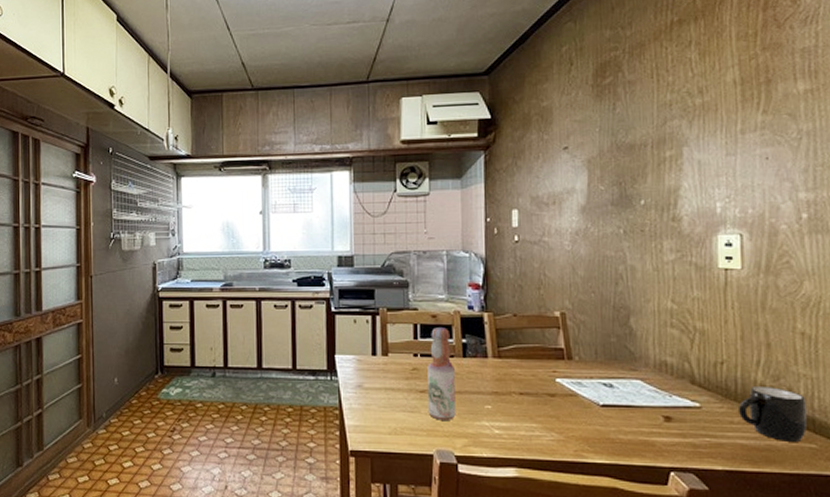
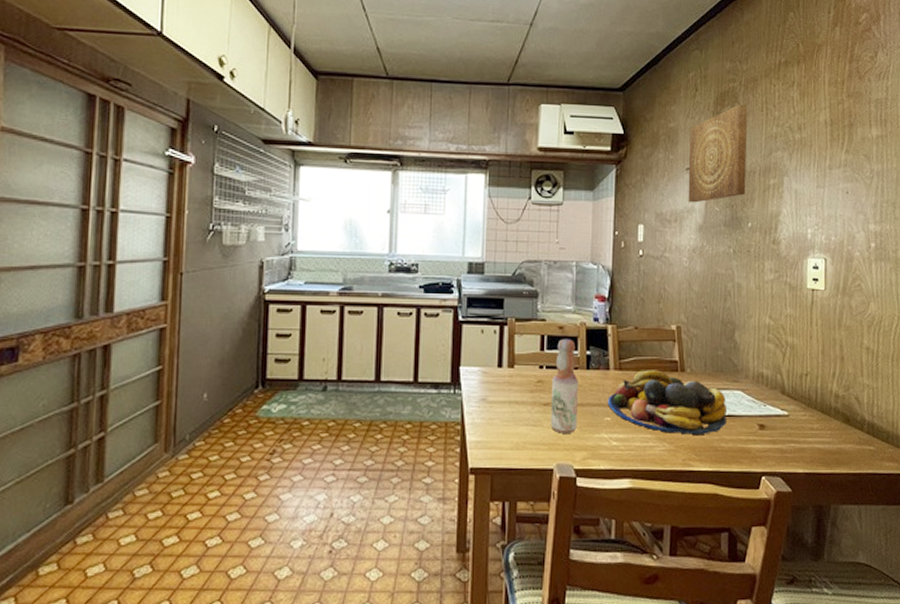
fruit bowl: none [487,358,625,425] -> present [607,370,728,435]
wall art: none [566,72,636,183] -> present [688,104,748,203]
mug: present [739,385,808,443] -> none [818,395,869,446]

